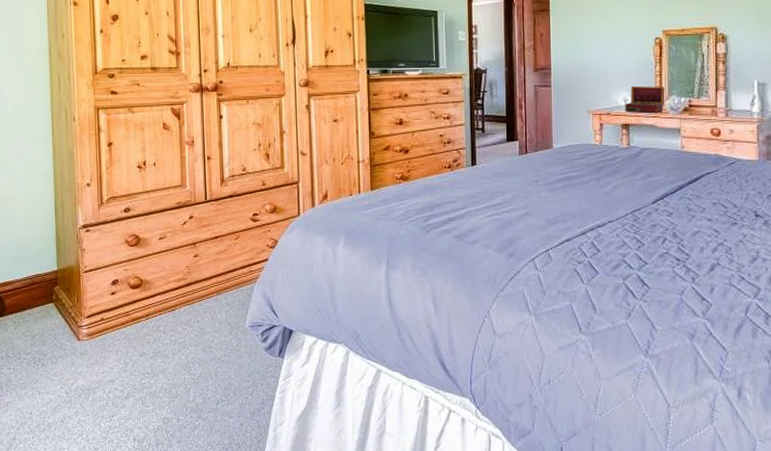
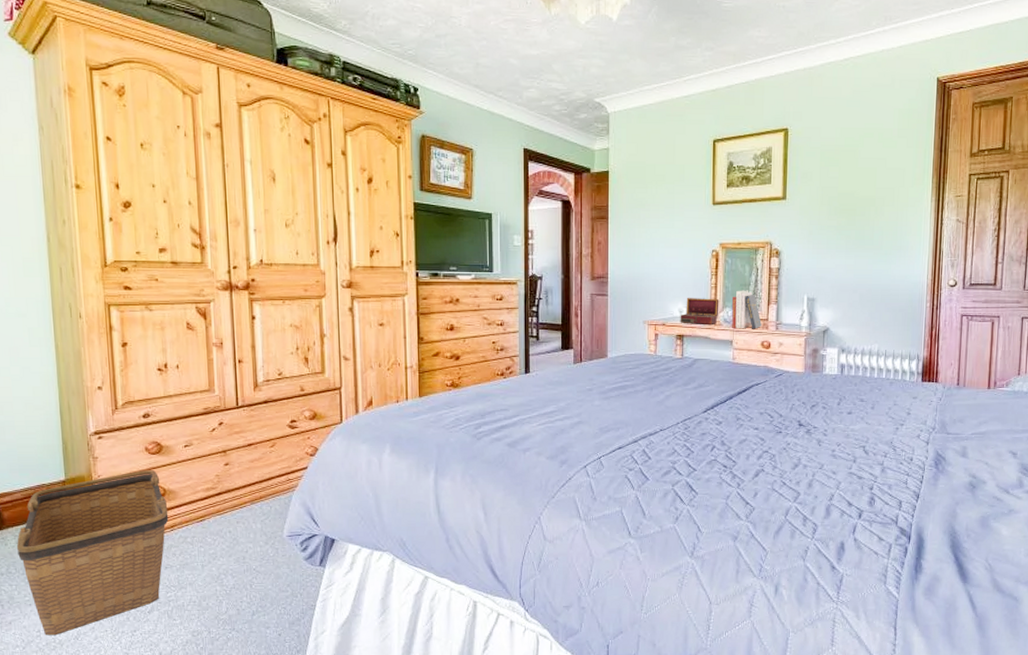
bicycle basket: none [15,261,144,418] -> present [16,470,169,636]
books: none [678,77,710,117] -> present [732,290,762,329]

